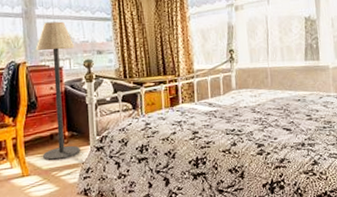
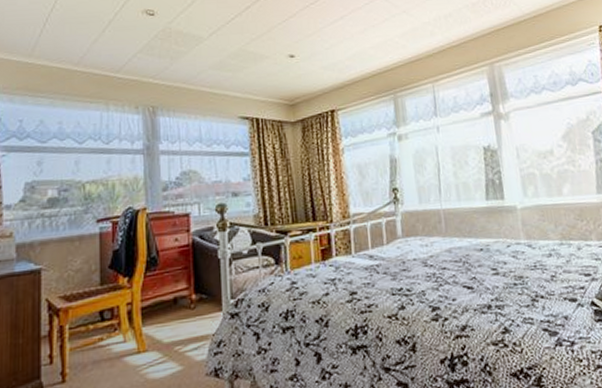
floor lamp: present [35,21,80,161] -> none [158,158,210,332]

